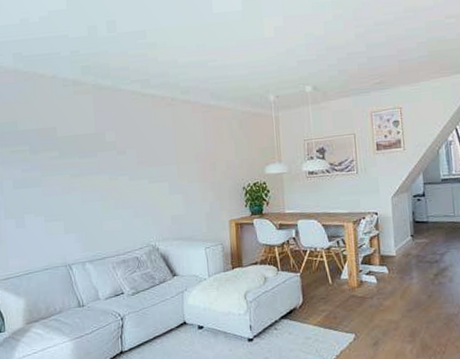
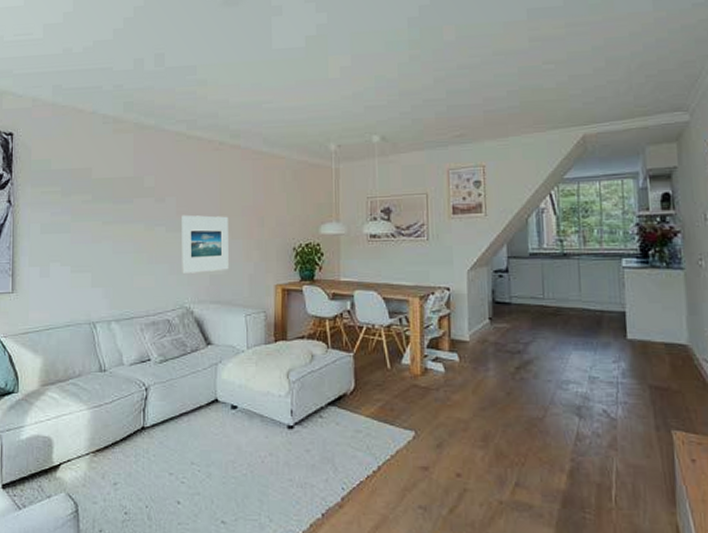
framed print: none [142,163,188,216] -> present [182,214,229,274]

